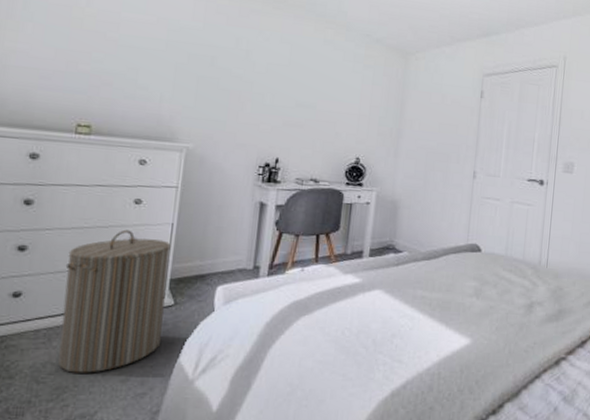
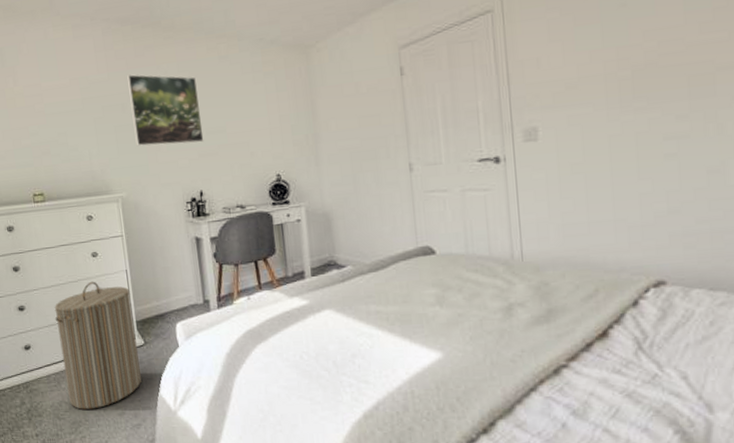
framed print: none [218,31,297,113] -> present [127,74,204,146]

